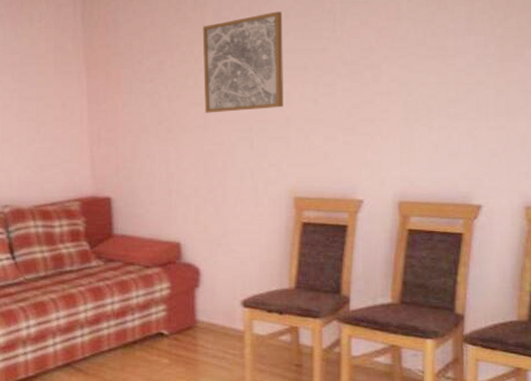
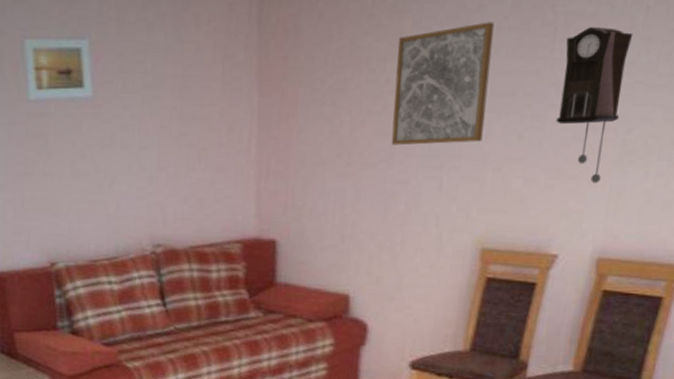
pendulum clock: none [345,11,401,138] -> present [556,26,633,184]

